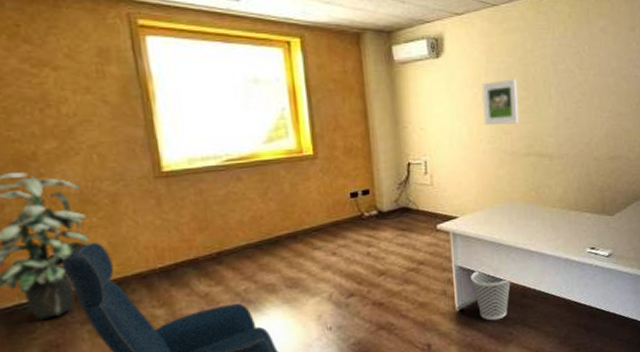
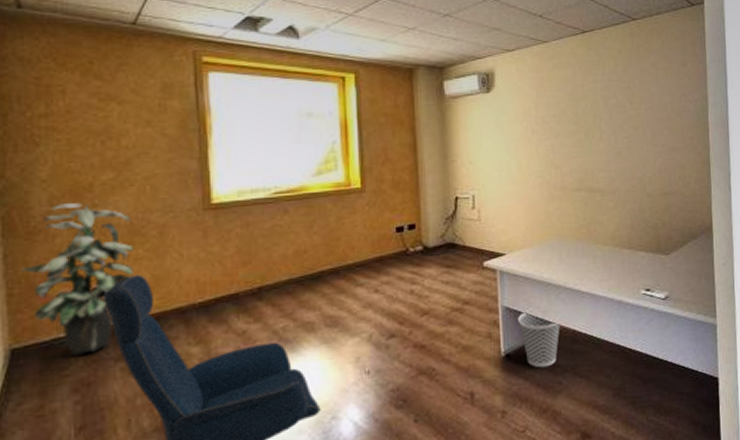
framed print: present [482,79,519,125] -> none [532,113,569,160]

